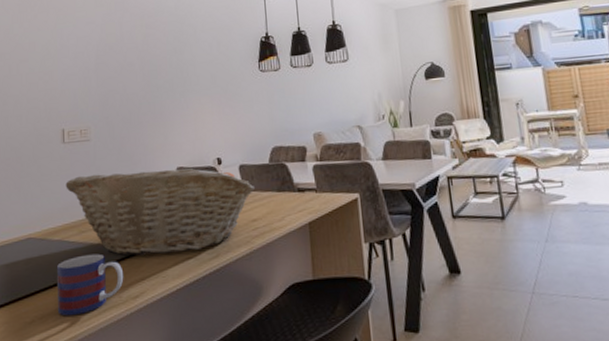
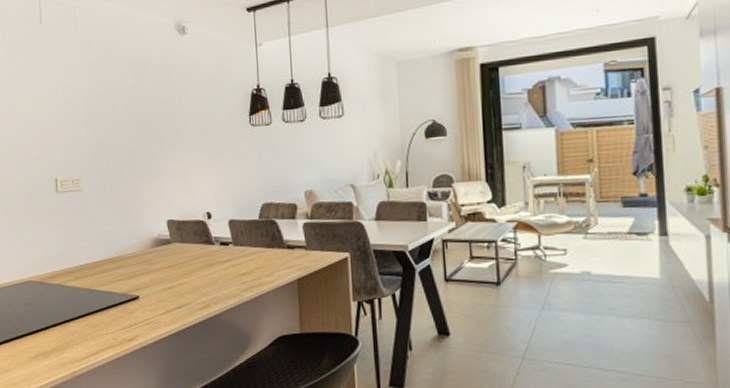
mug: present [56,253,124,316] -> none [56,298,119,353]
fruit basket: present [65,168,255,256] -> none [60,221,244,303]

